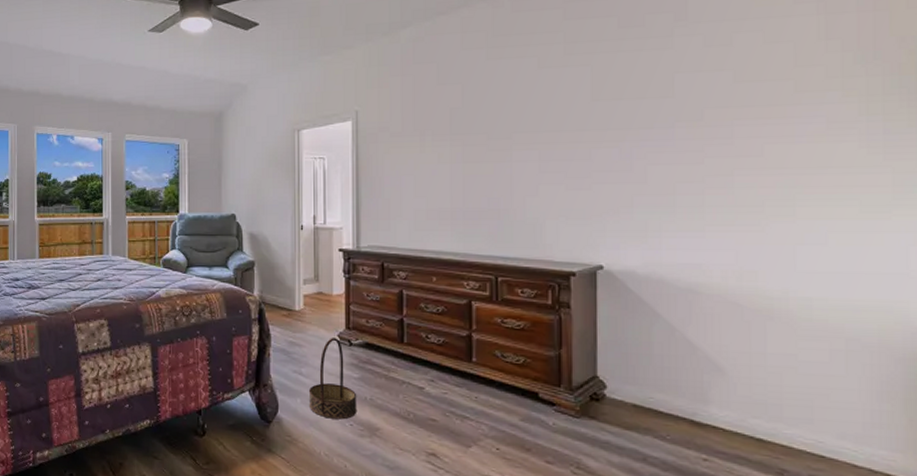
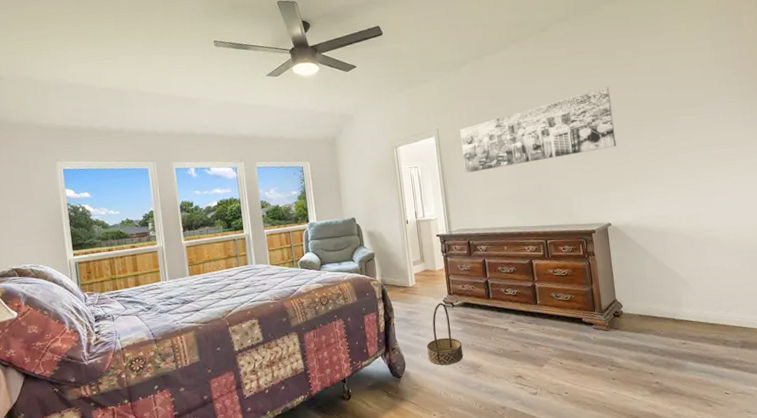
wall art: none [388,67,628,173] -> present [460,86,617,174]

